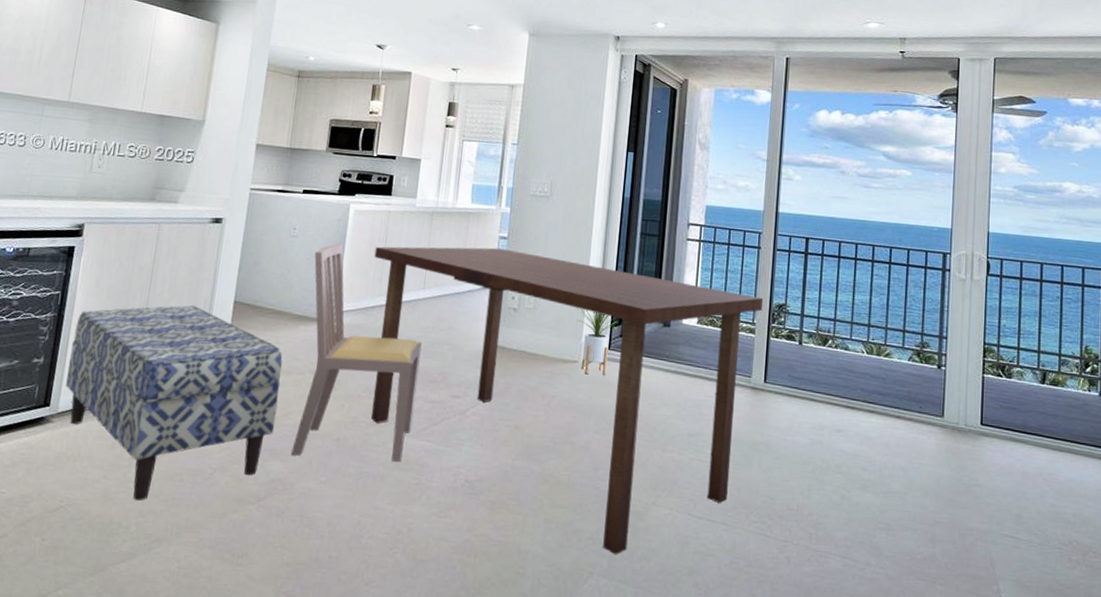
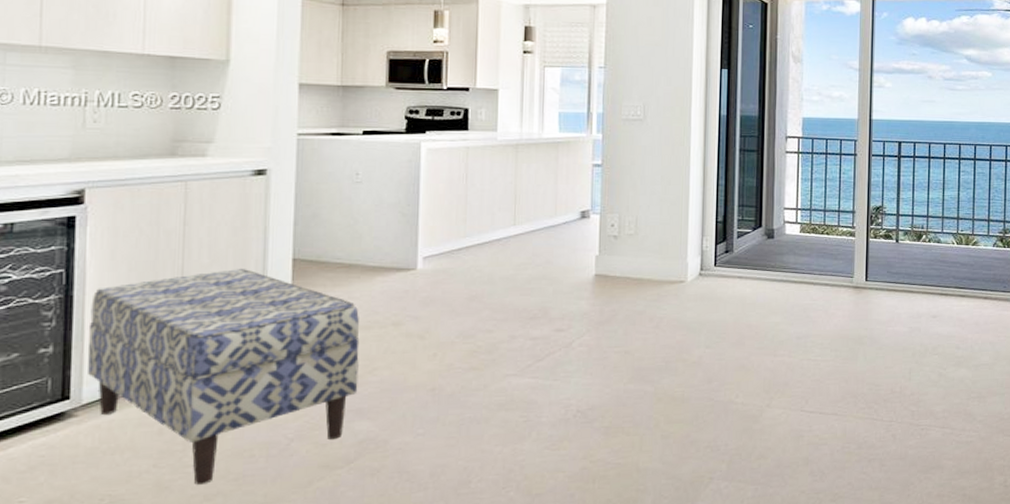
dining chair: present [291,243,422,462] -> none [381,186,517,412]
dining table: present [371,246,764,555] -> none [455,176,862,459]
house plant: present [576,308,618,375] -> none [679,229,722,293]

